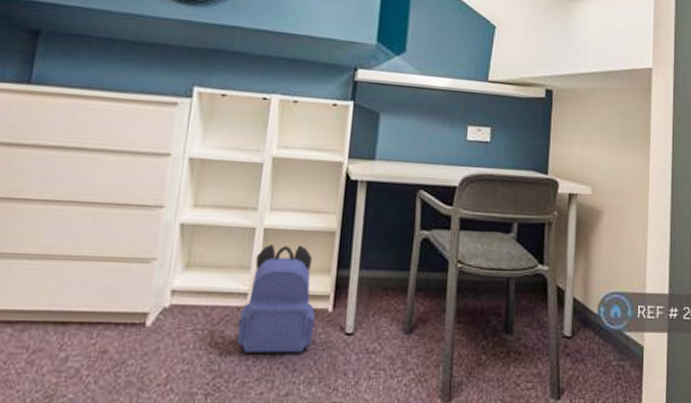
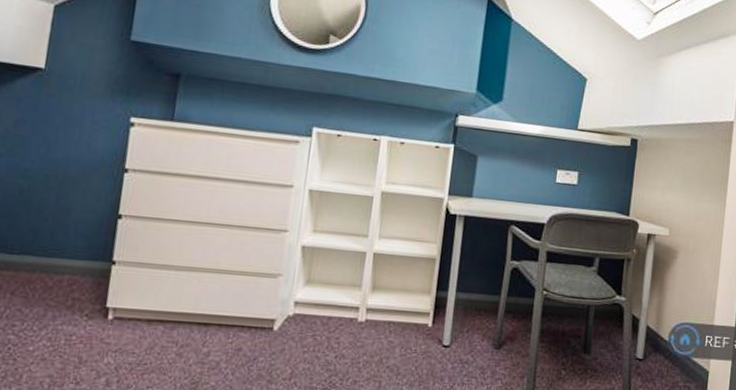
backpack: present [237,243,315,353] -> none [350,266,417,360]

